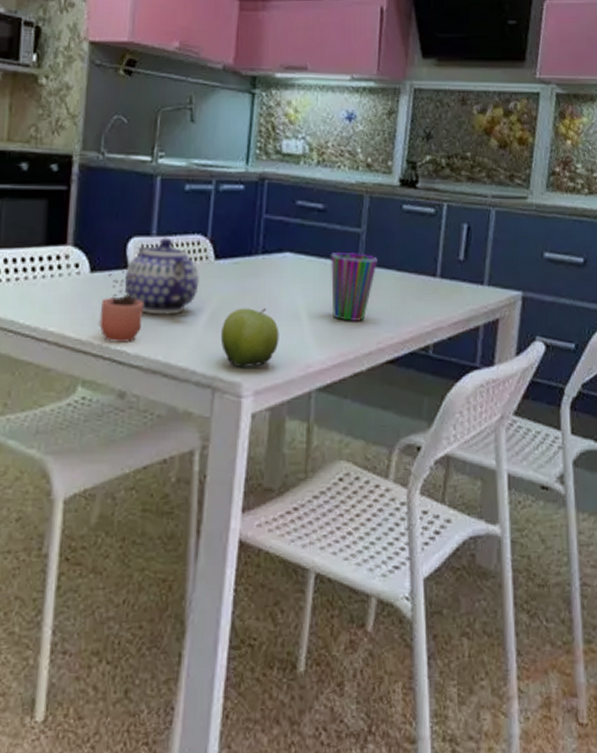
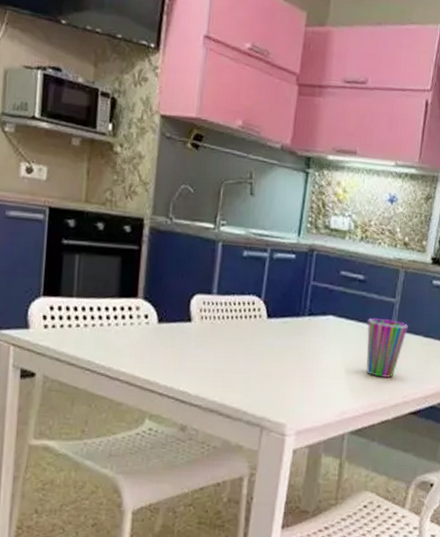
cocoa: present [99,267,145,342] -> none [165,321,206,385]
teapot: present [124,238,199,315] -> none [187,296,253,364]
fruit: present [220,308,279,368] -> none [269,361,320,412]

